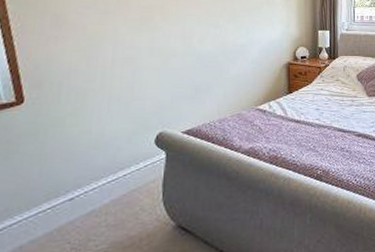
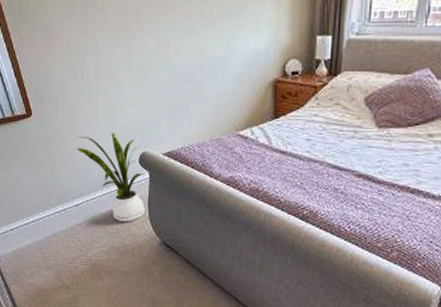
house plant: none [79,114,160,210] -> present [77,132,146,222]

